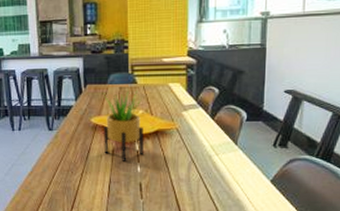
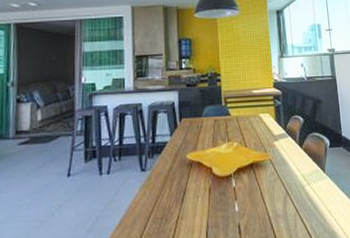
potted plant: present [103,89,143,161] -> none [198,121,240,201]

